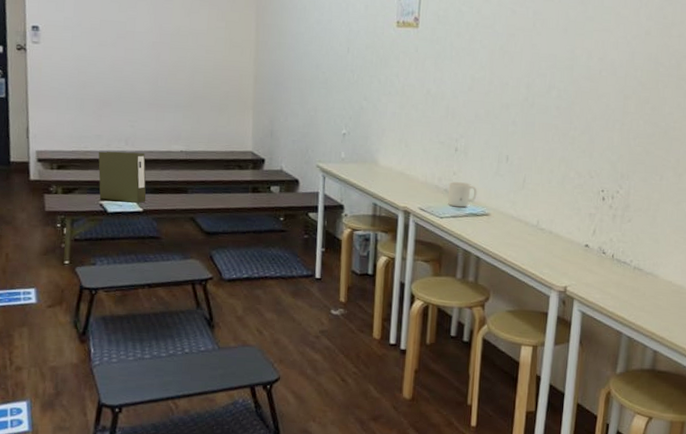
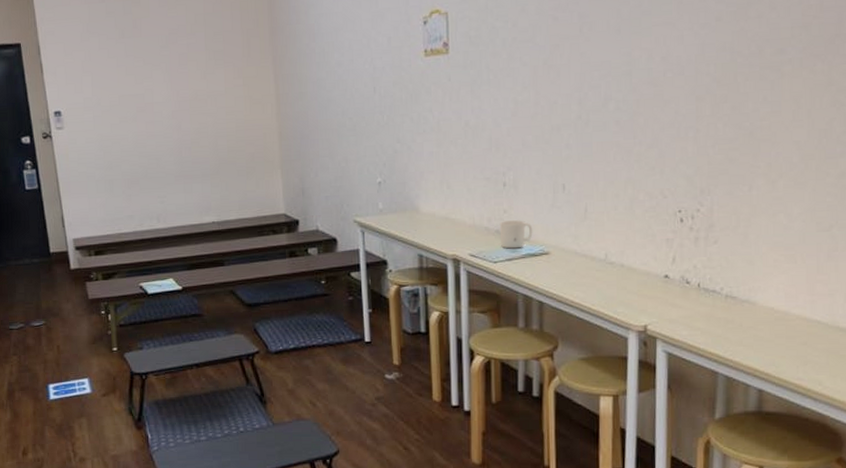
binder: present [98,151,146,203] -> none [133,229,184,282]

